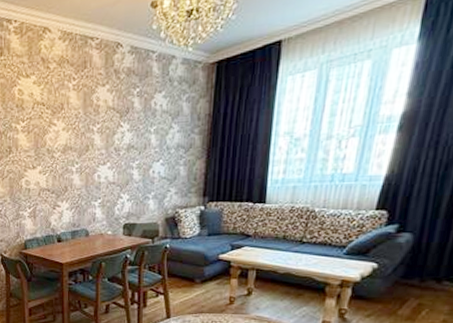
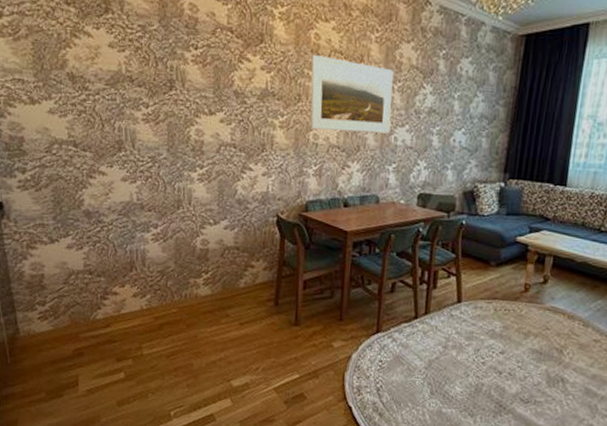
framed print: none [17,108,93,177] -> present [310,54,394,134]

